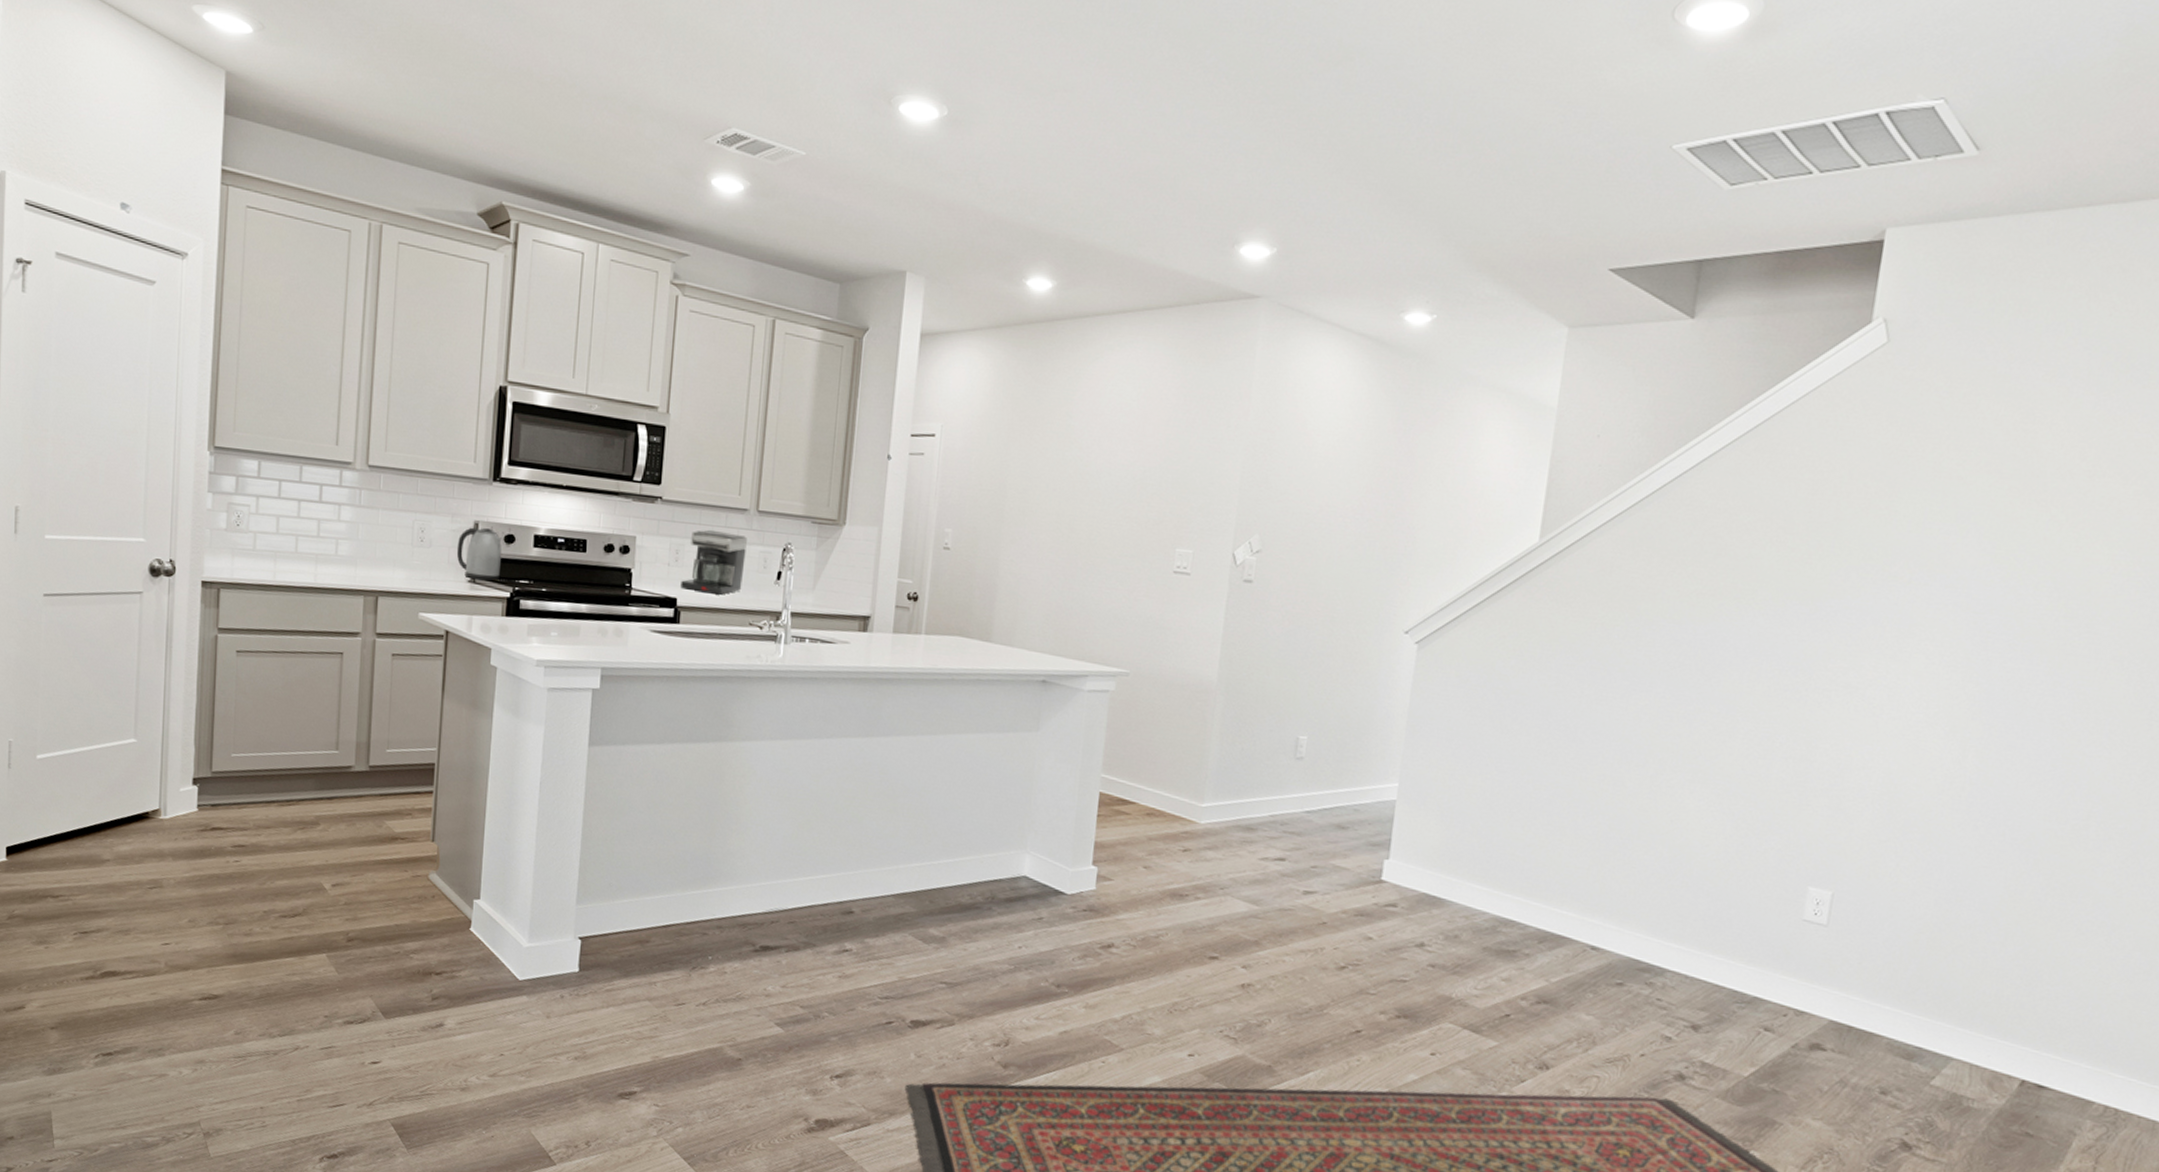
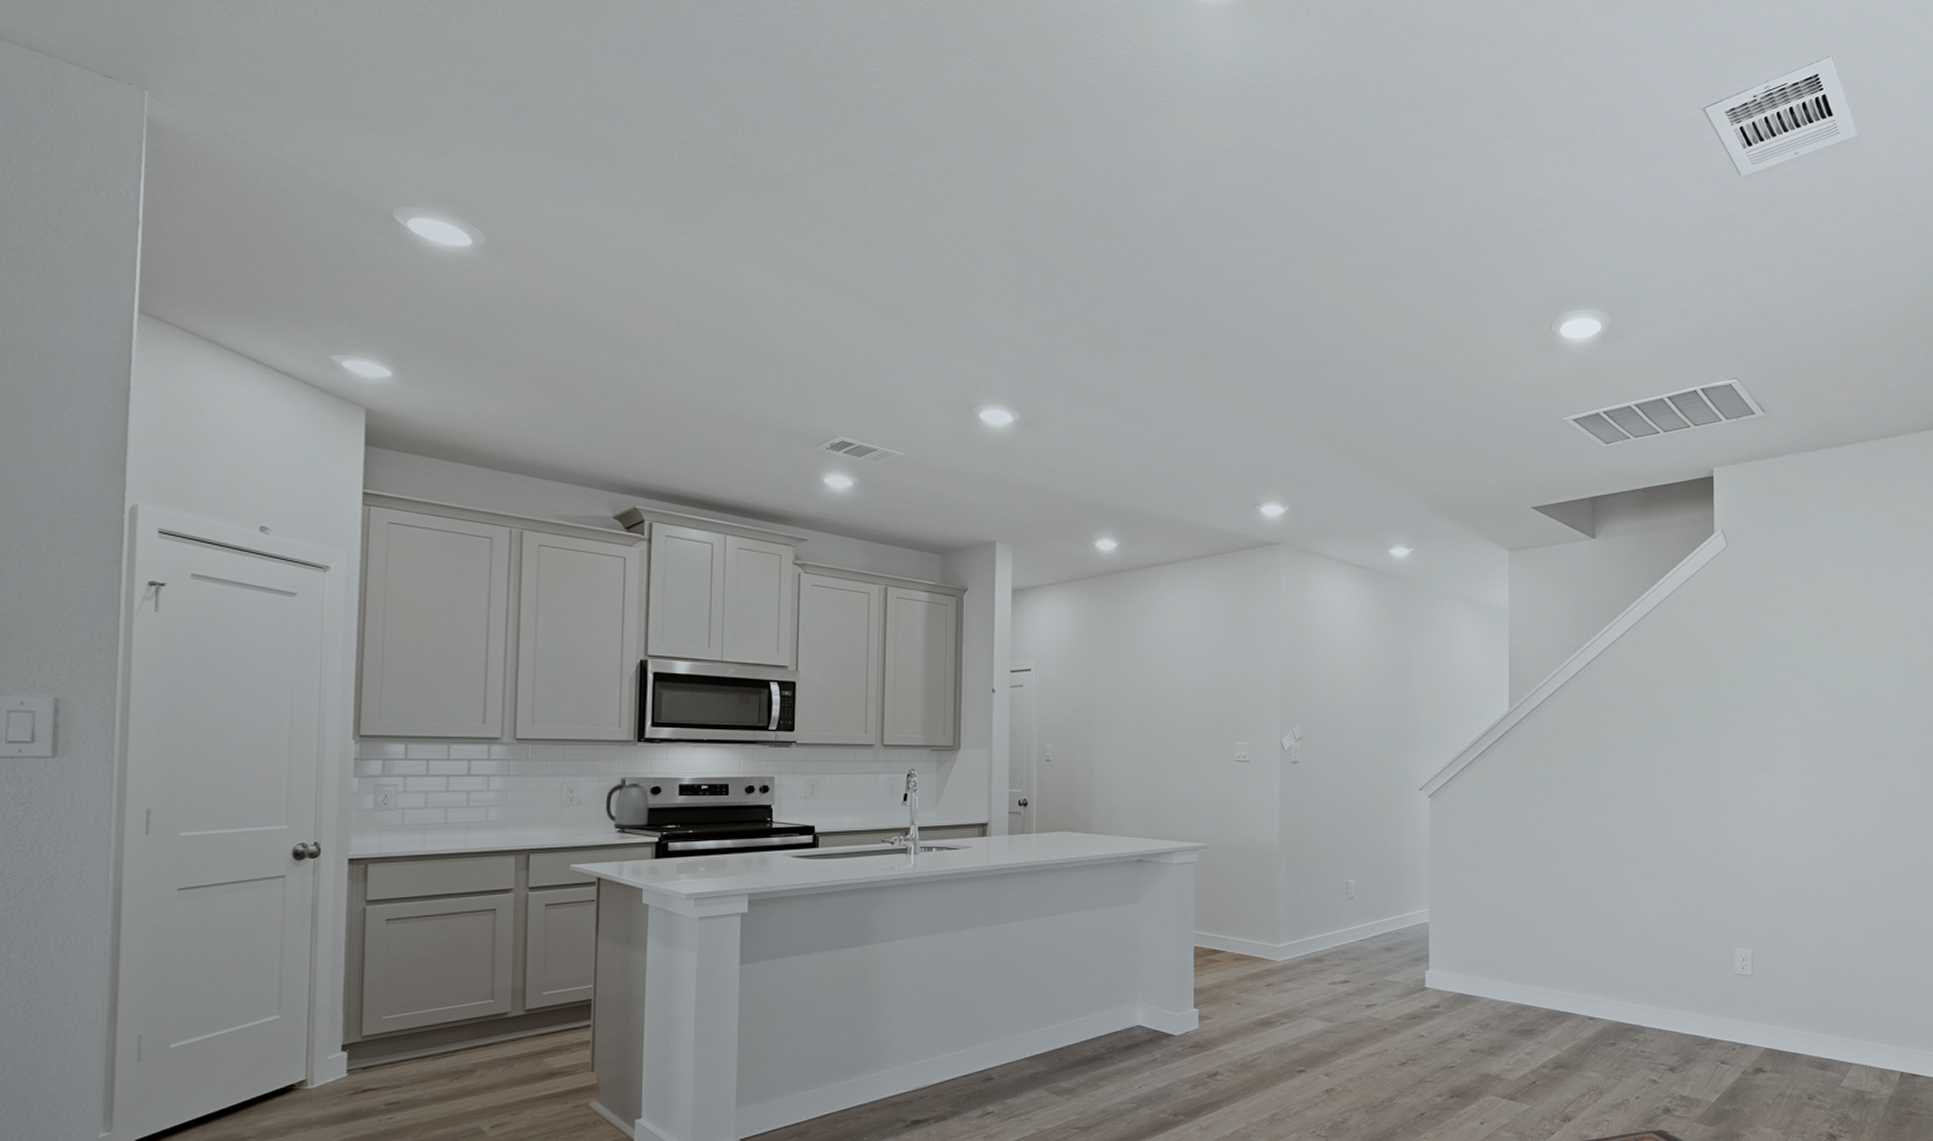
coffee maker: present [681,529,747,595] -> none [817,764,875,819]

